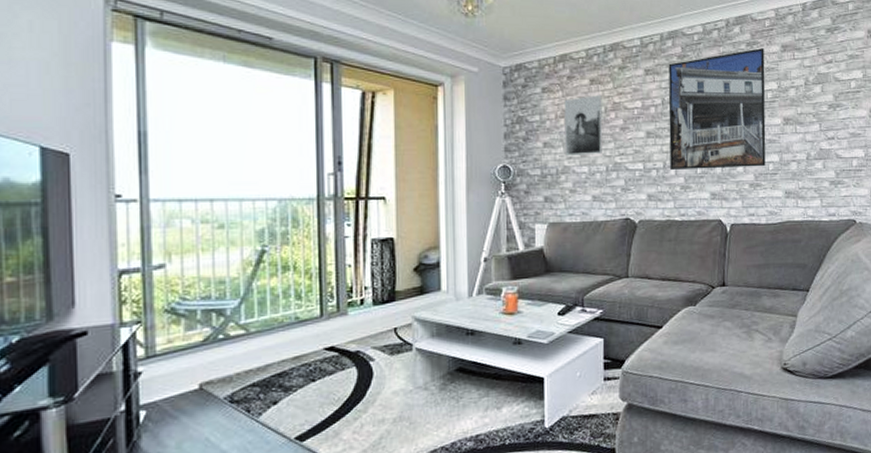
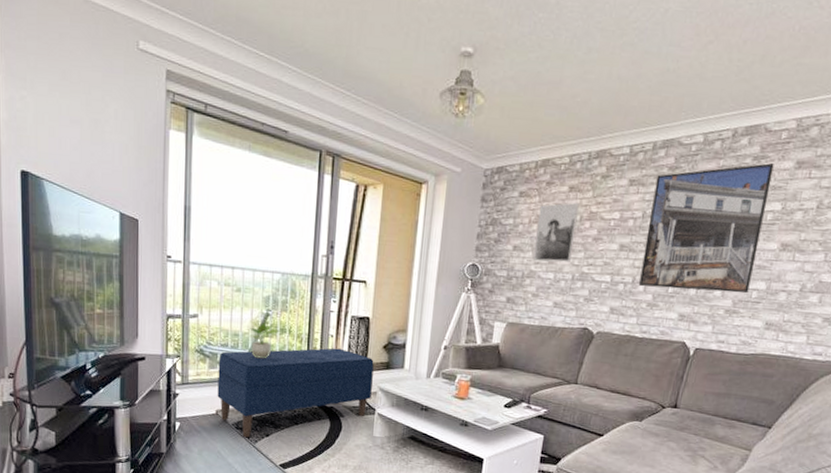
bench: none [199,279,406,412] -> present [217,348,374,438]
potted plant: none [240,261,283,308] -> present [249,320,281,359]

